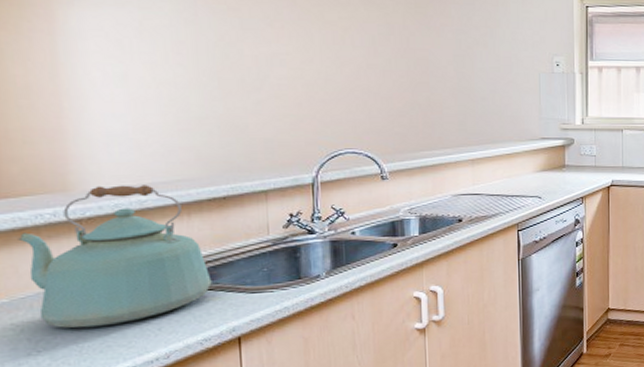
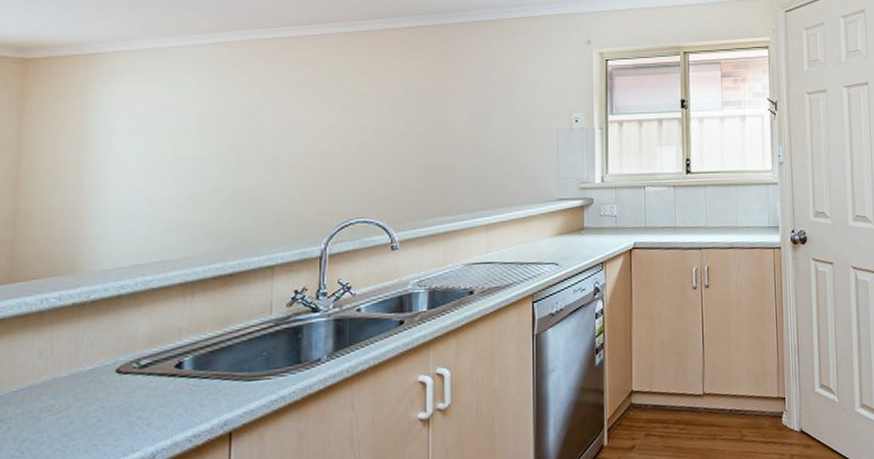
kettle: present [18,185,212,328] -> none [20,263,208,425]

